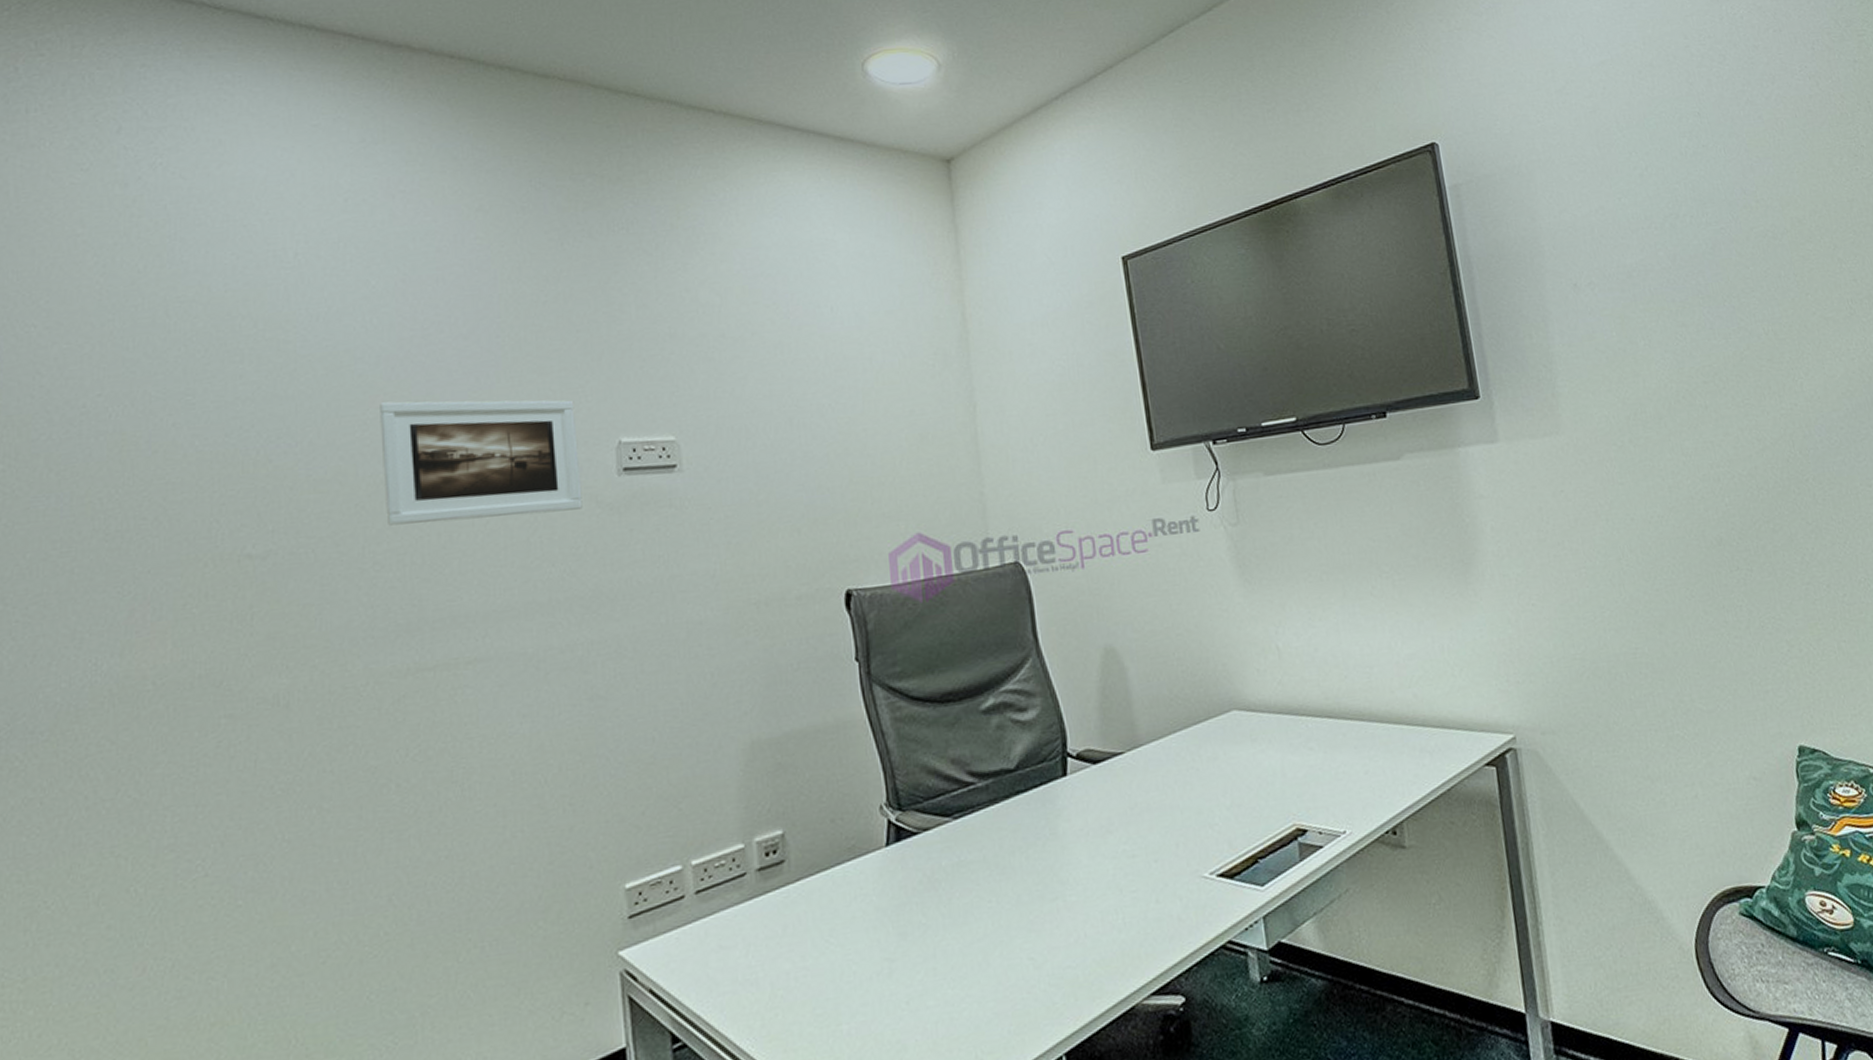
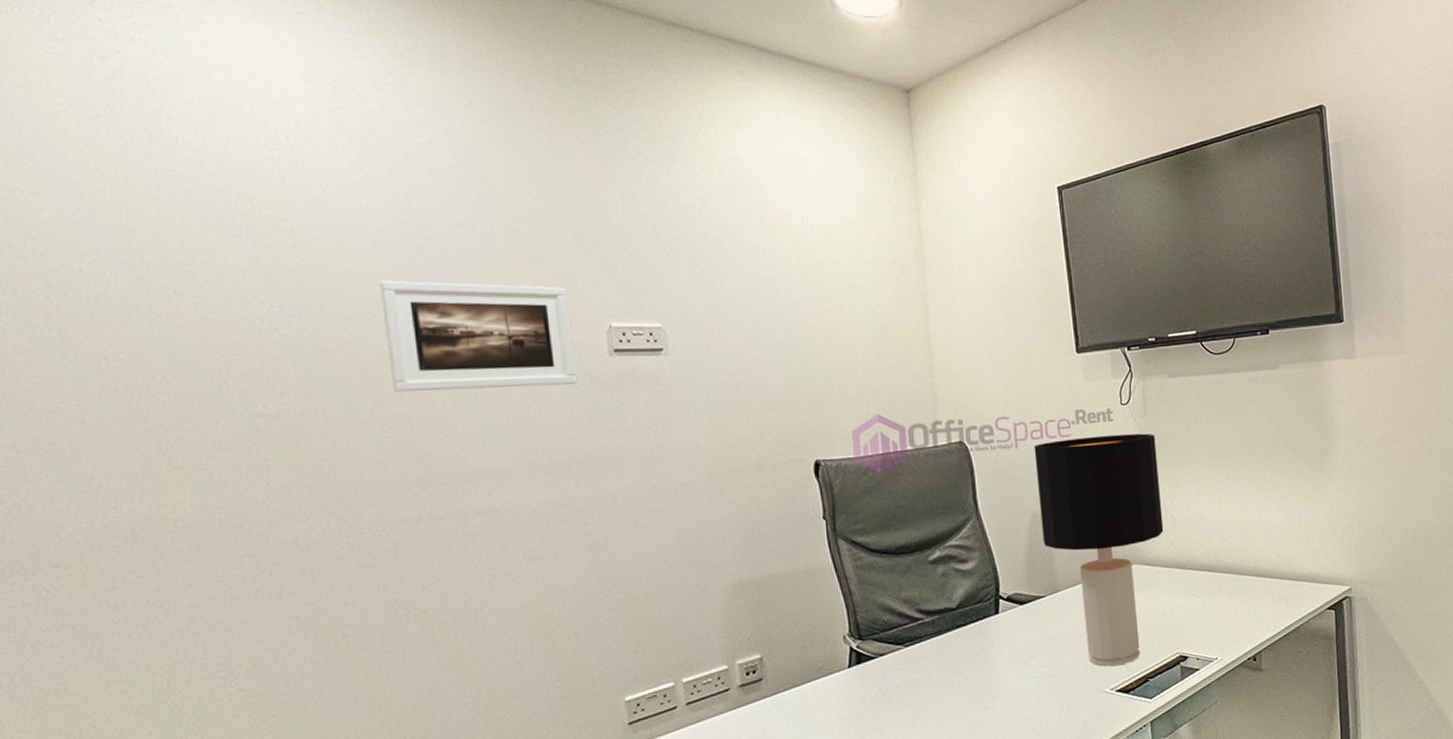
desk lamp: none [1103,545,1268,843] -> present [1034,433,1164,667]

